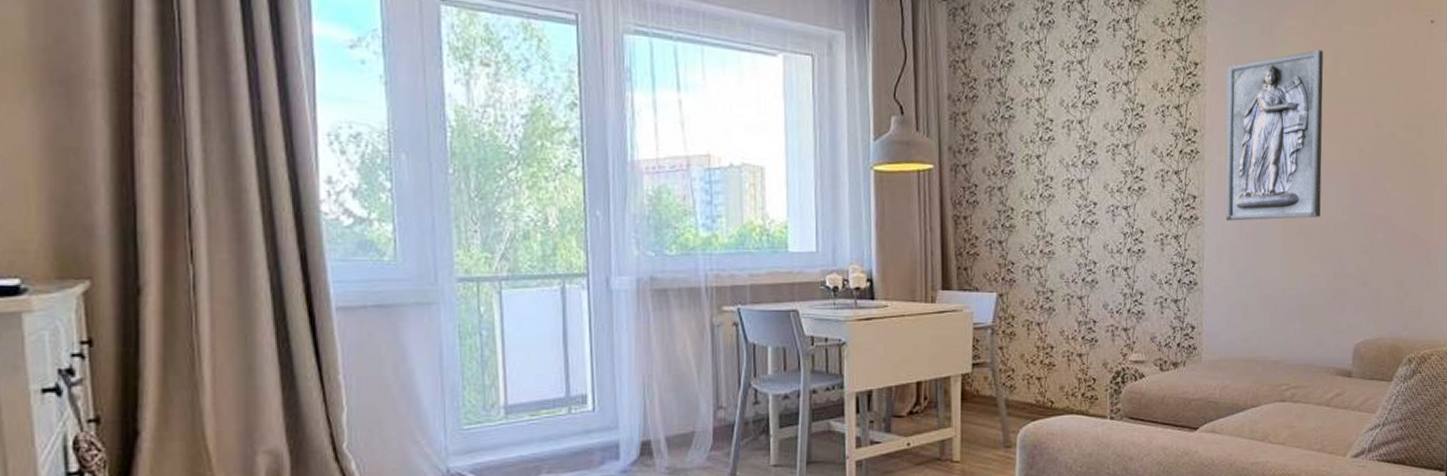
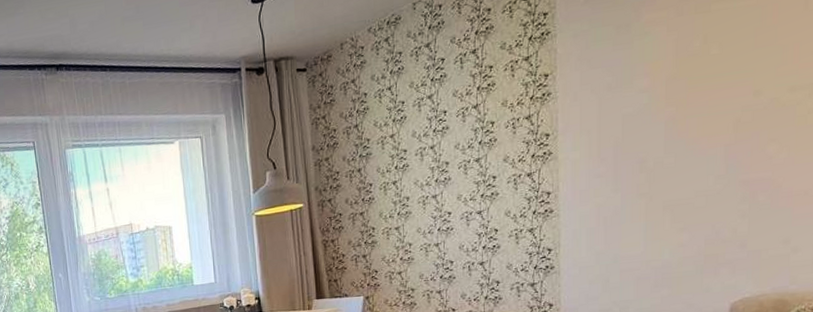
relief panel: present [1225,49,1323,221] -> none [580,34,690,209]

